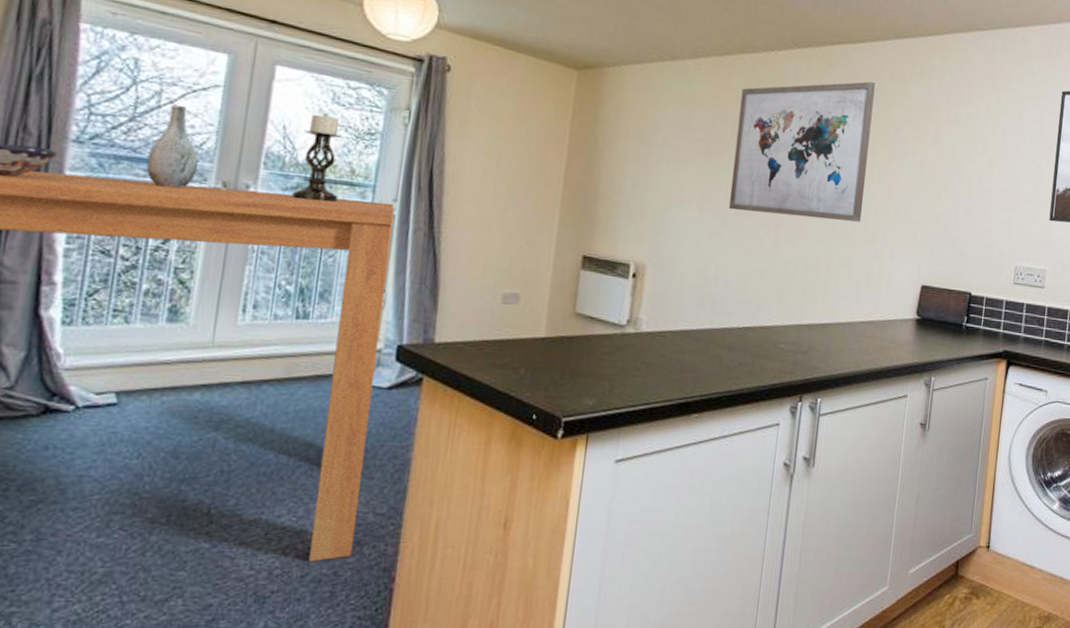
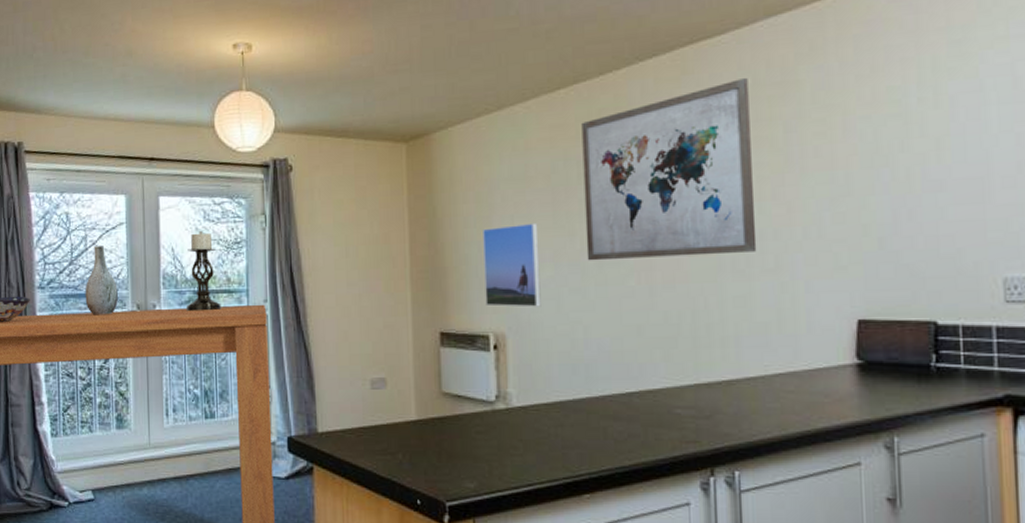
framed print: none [631,165,691,244] -> present [483,222,541,308]

